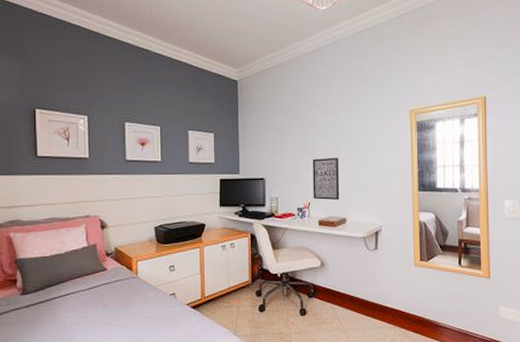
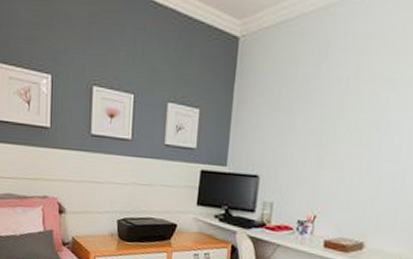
wall art: present [312,157,340,201] -> none [321,156,369,218]

